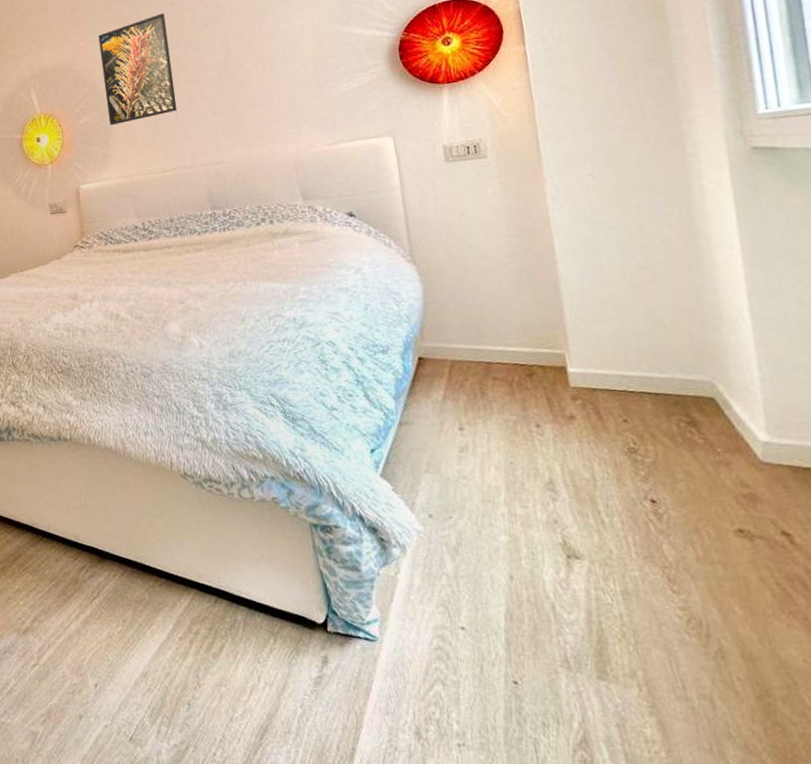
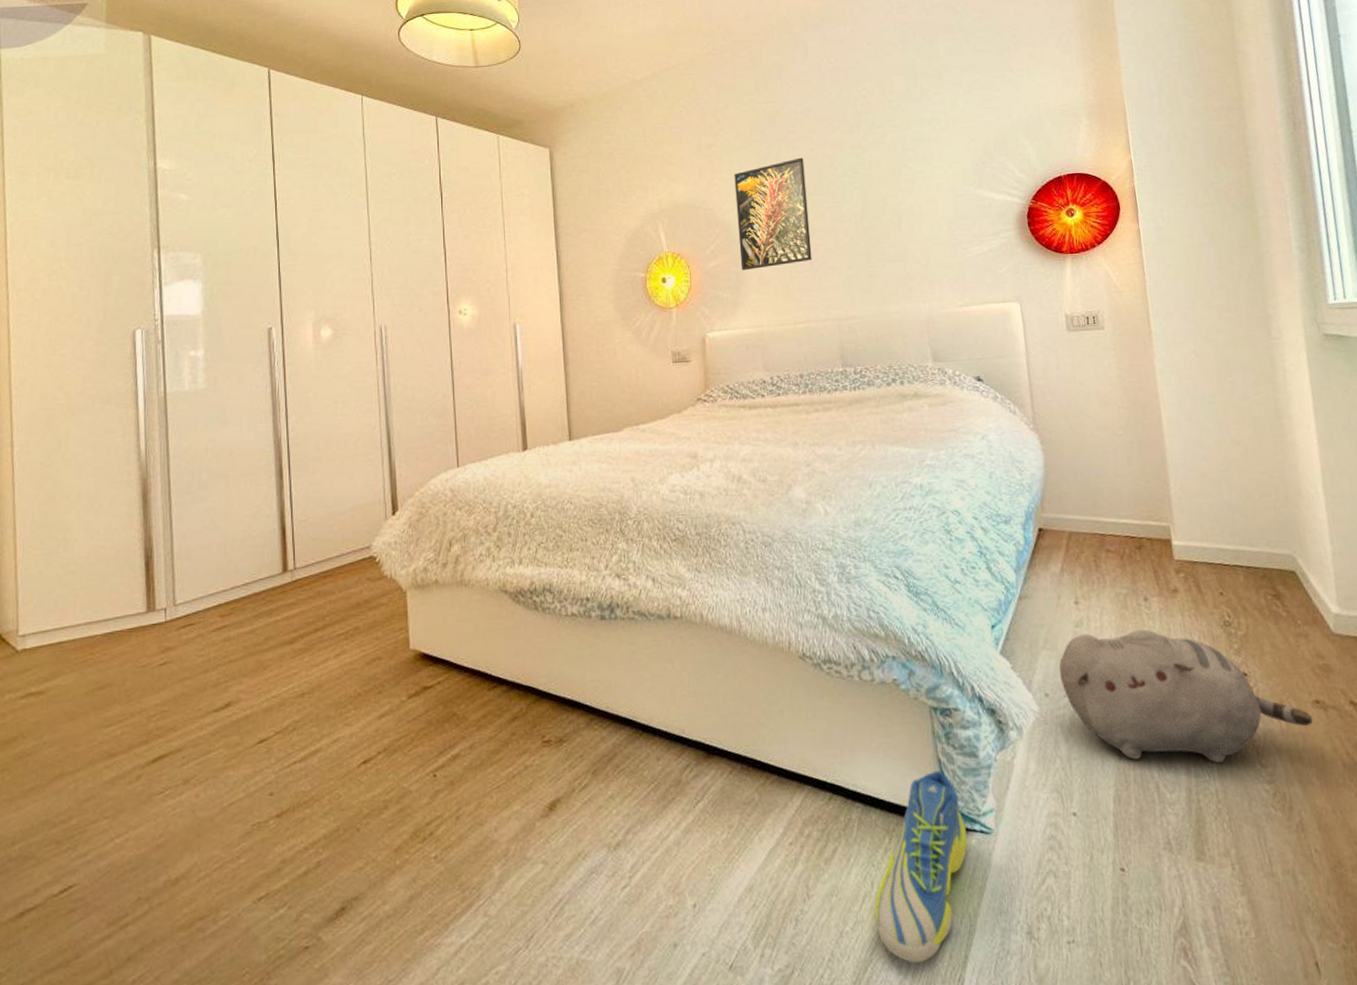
sneaker: none [262,581,352,751] -> present [875,770,968,964]
plush toy: none [443,454,735,588] -> present [1059,629,1313,764]

